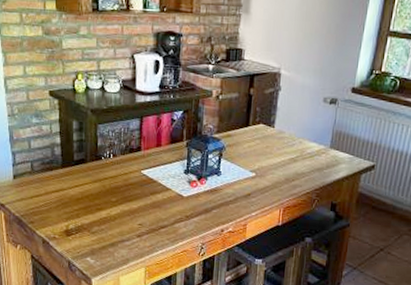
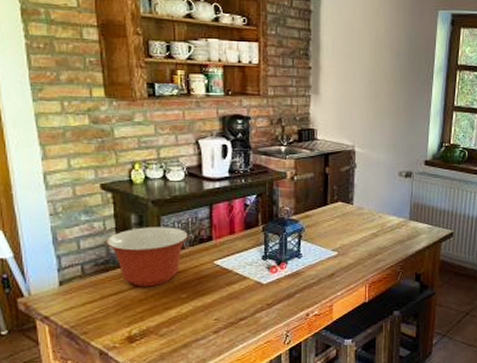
mixing bowl: none [52,133,120,188] -> present [107,227,188,287]

